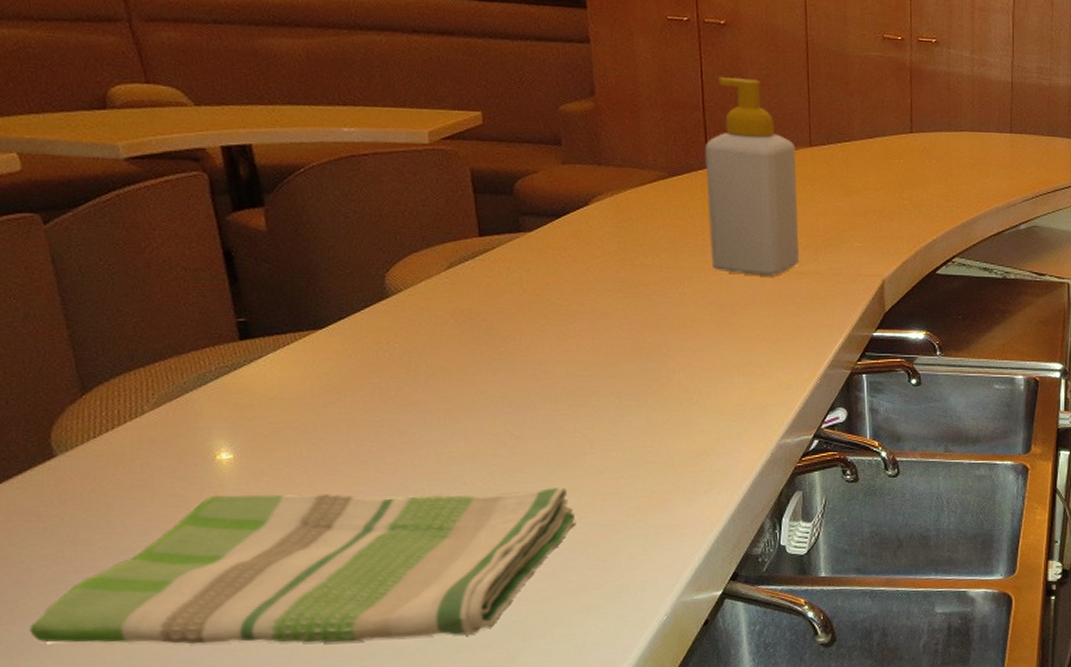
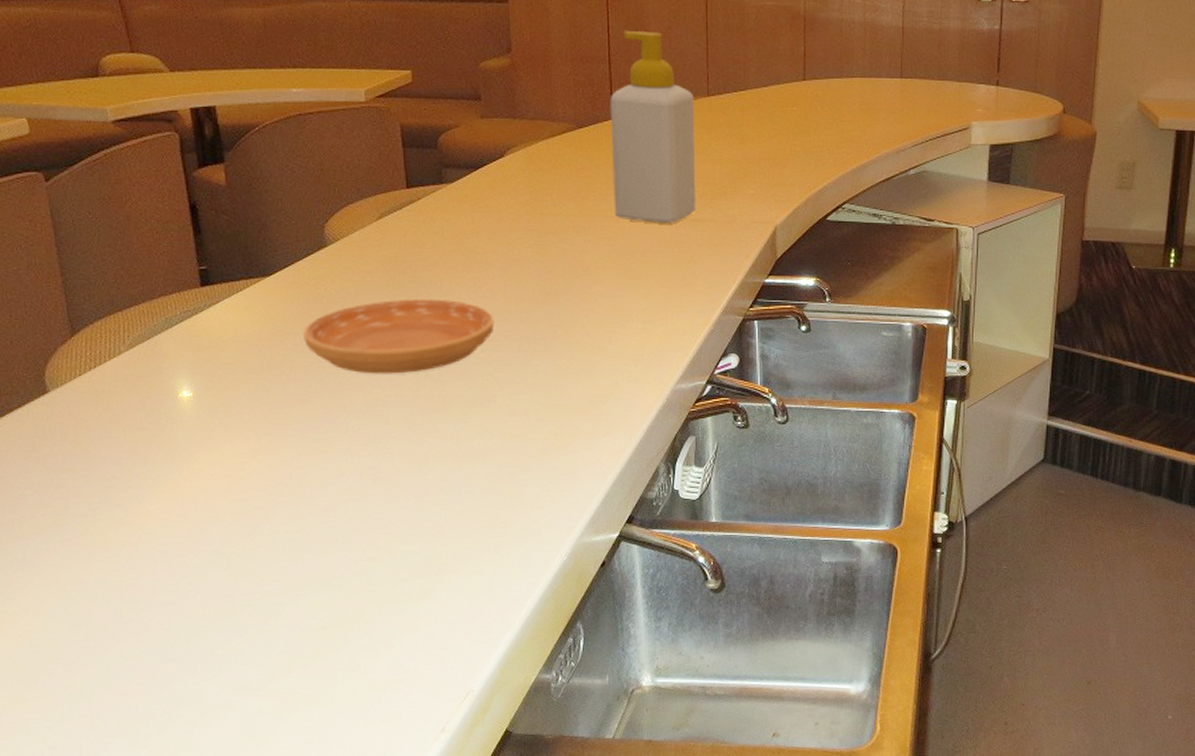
dish towel: present [29,488,575,645] -> none [22,429,486,572]
saucer: none [363,353,582,433] -> present [303,299,495,374]

